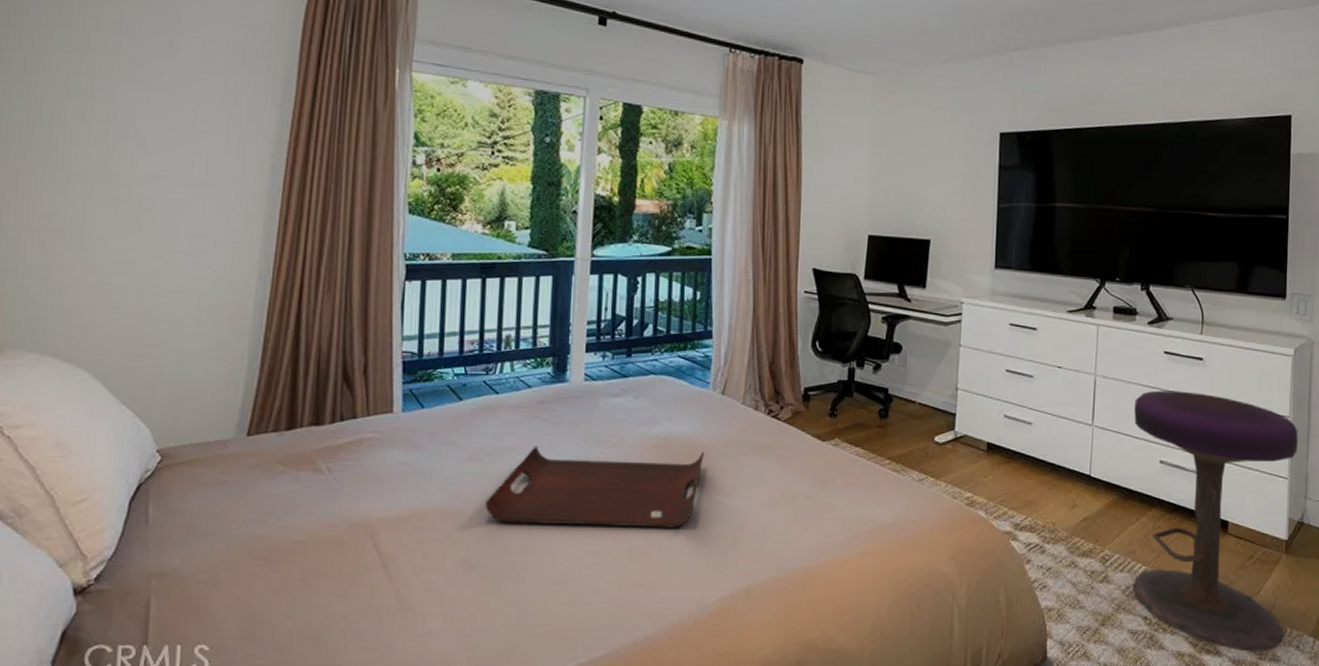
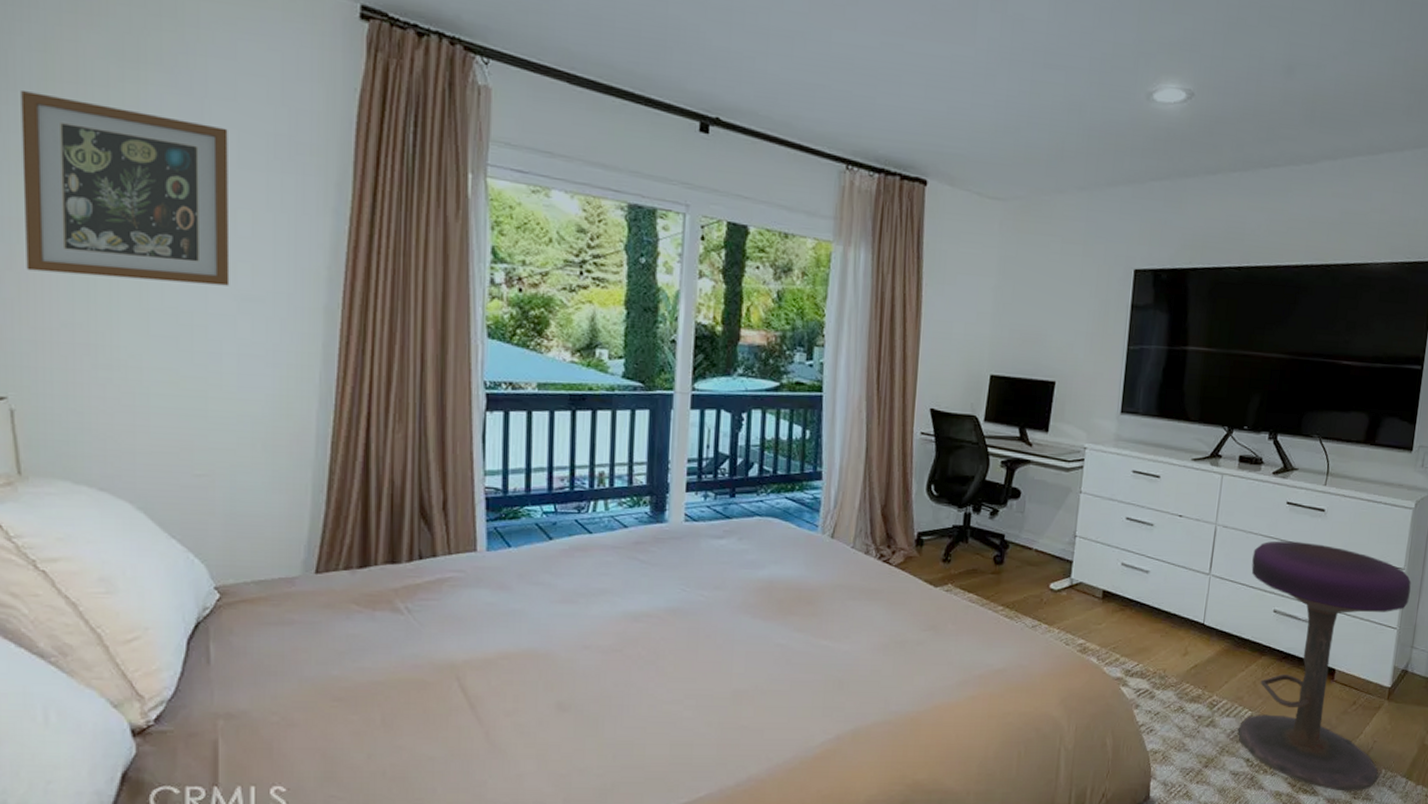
wall art: none [18,15,194,174] -> present [21,91,230,286]
serving tray: present [485,445,704,528] -> none [579,587,811,672]

